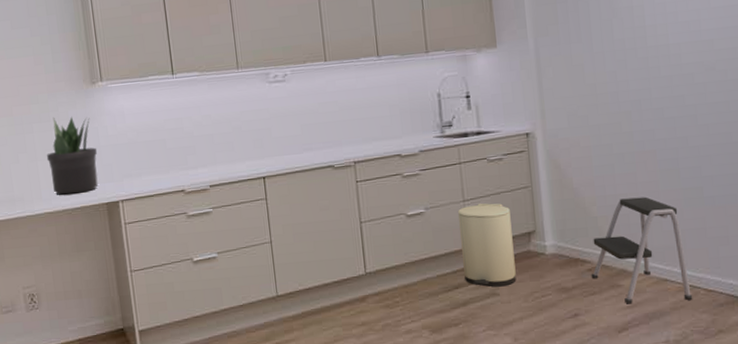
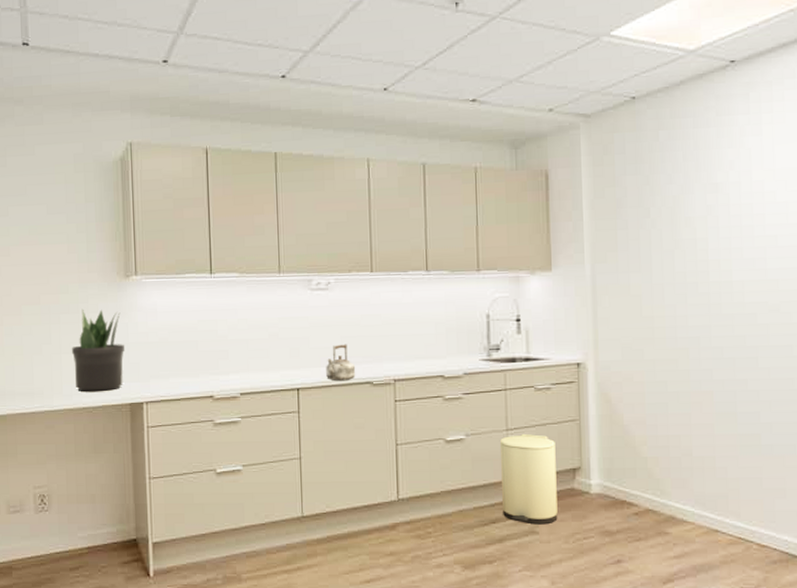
kettle: none [289,131,318,168] -> present [326,344,356,382]
step stool: present [591,196,693,304] -> none [637,440,745,555]

